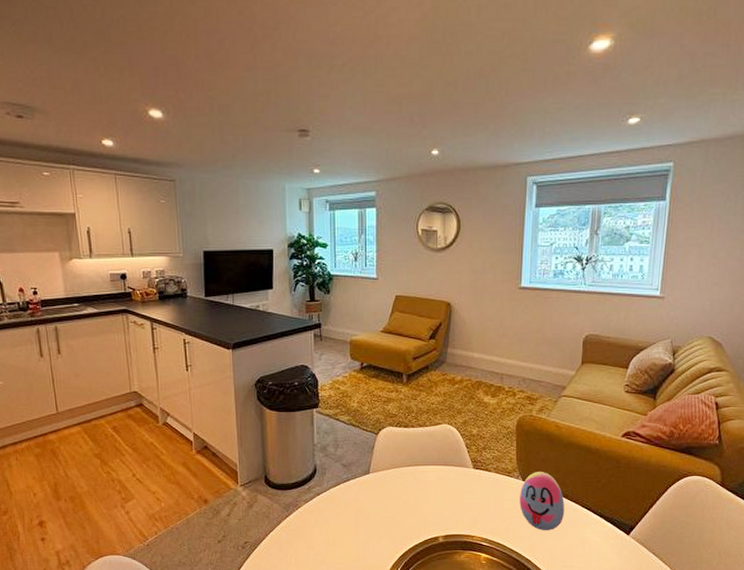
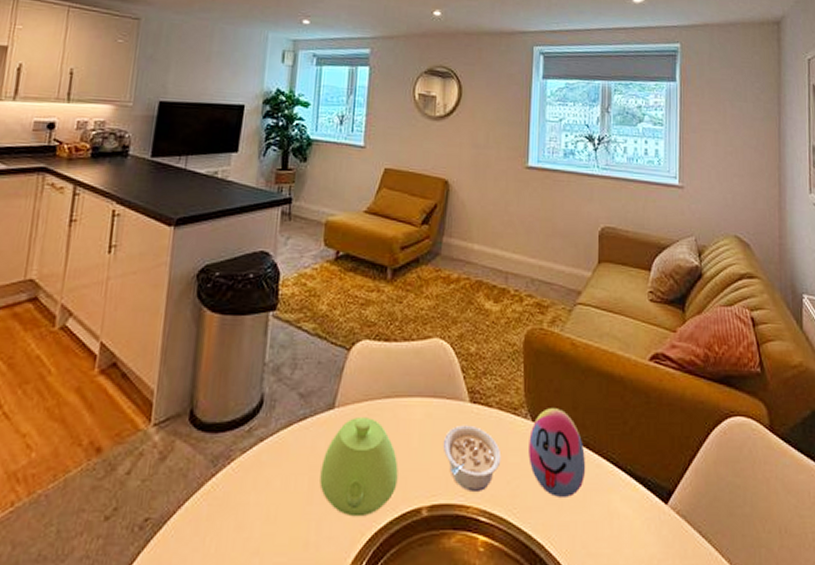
teapot: none [363,480,420,542] -> present [320,417,399,517]
legume: none [453,483,498,526] -> present [442,424,502,491]

